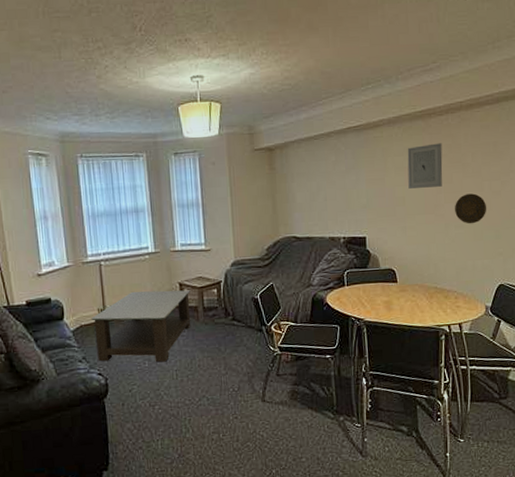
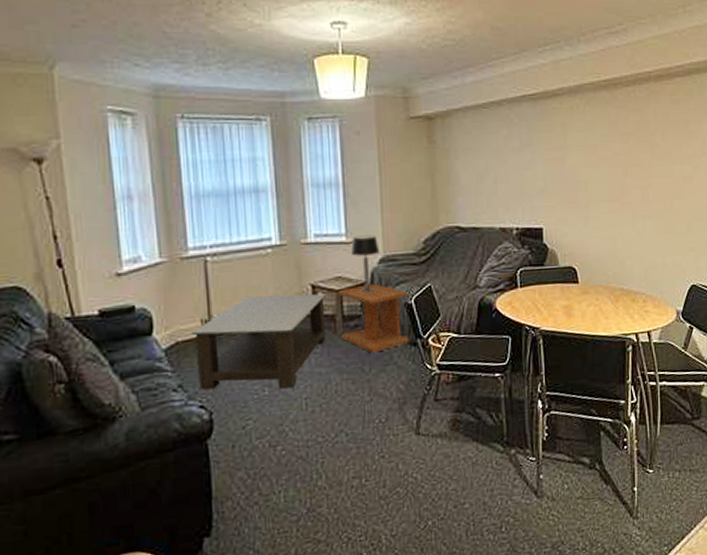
side table: none [200,282,256,337] -> present [339,283,409,353]
table lamp: none [209,244,232,290] -> present [351,234,380,294]
wall art: present [407,143,443,189] -> none [590,119,630,171]
decorative plate: present [455,193,487,224] -> none [643,178,678,215]

